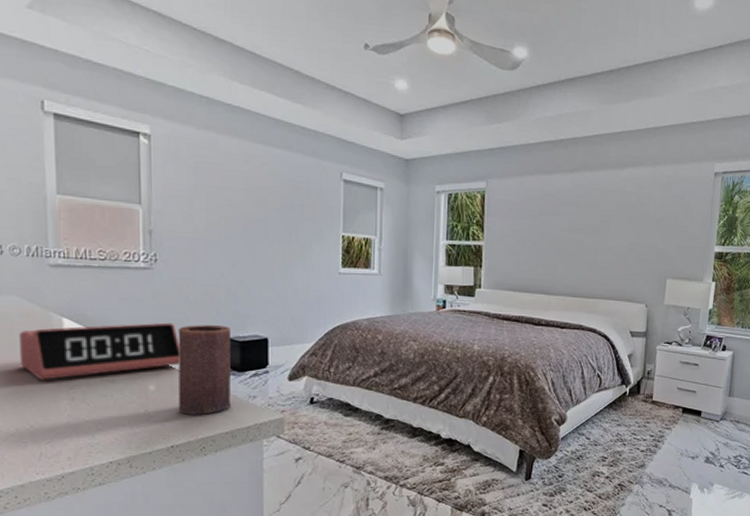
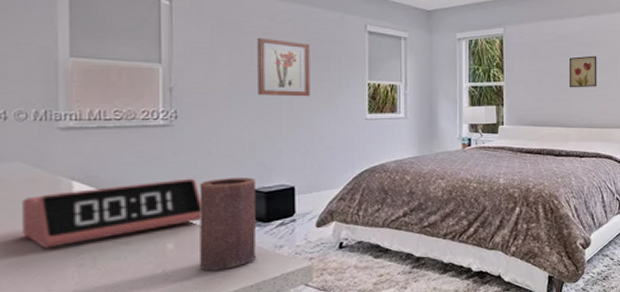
wall art: none [233,181,285,247] -> present [257,37,310,97]
wall art: none [553,217,587,253] -> present [569,55,597,88]

